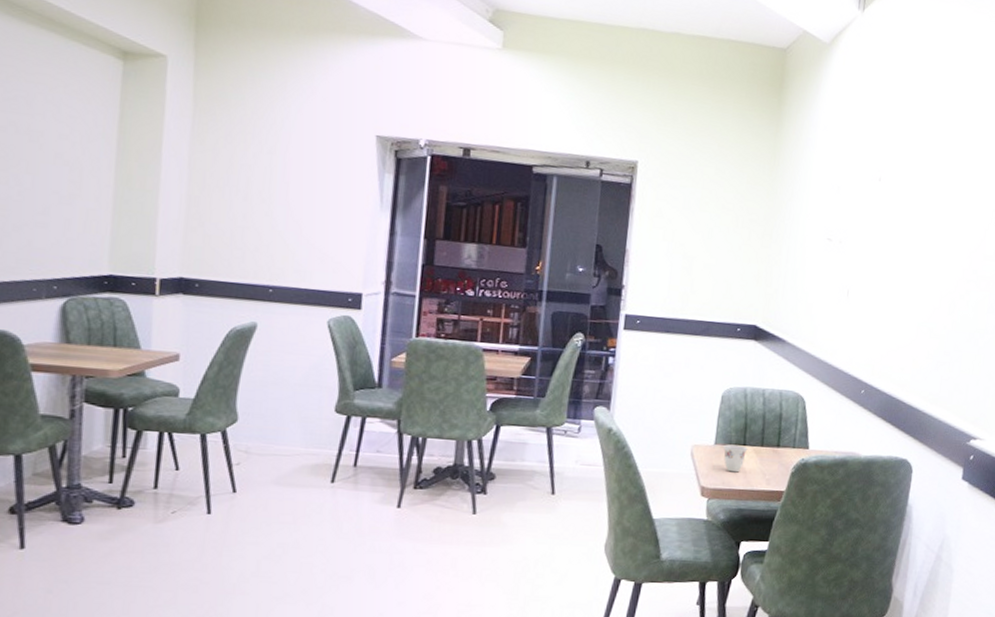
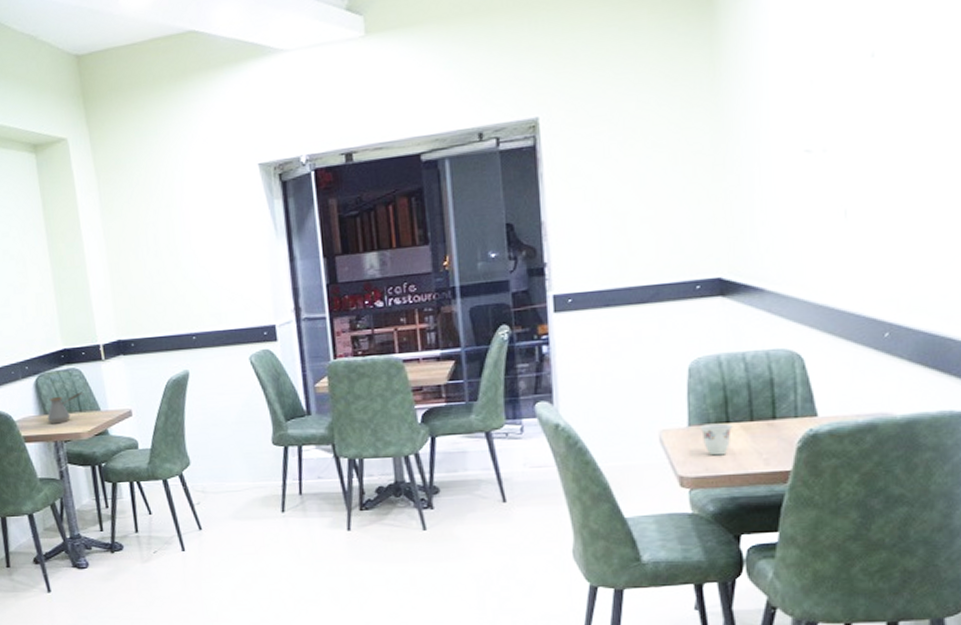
coffee pot: none [68,325,124,357] -> present [47,391,84,424]

